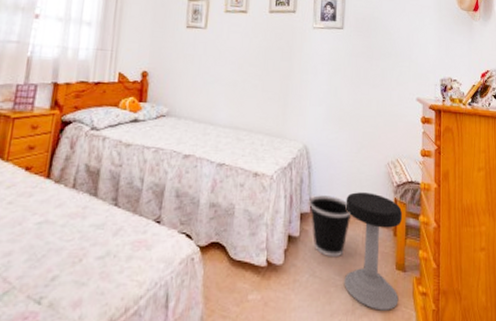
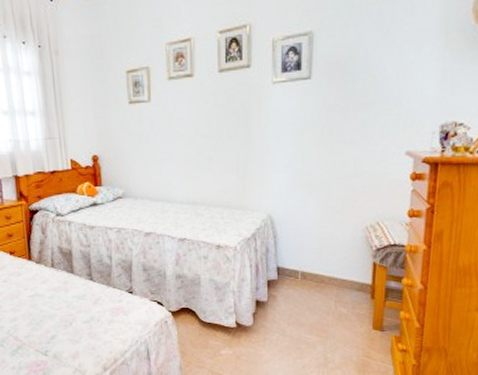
wastebasket: present [309,195,352,258] -> none [276,263,323,319]
stool: present [344,192,402,311] -> none [315,258,382,364]

